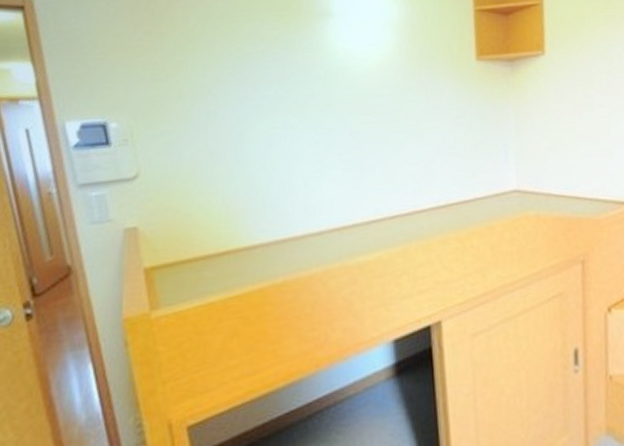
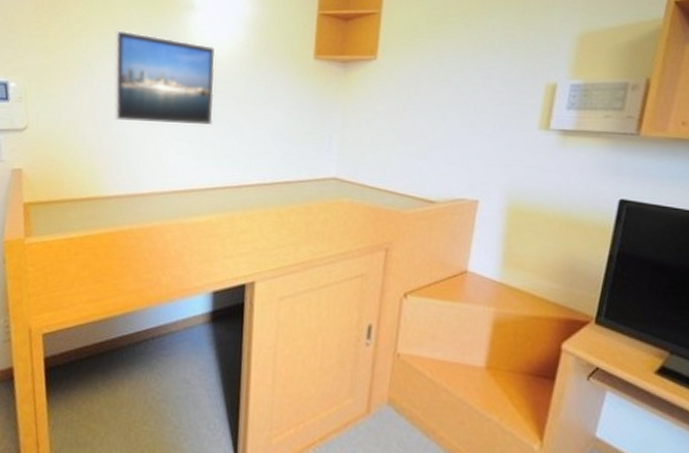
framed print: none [238,47,370,154] -> present [114,30,215,126]

